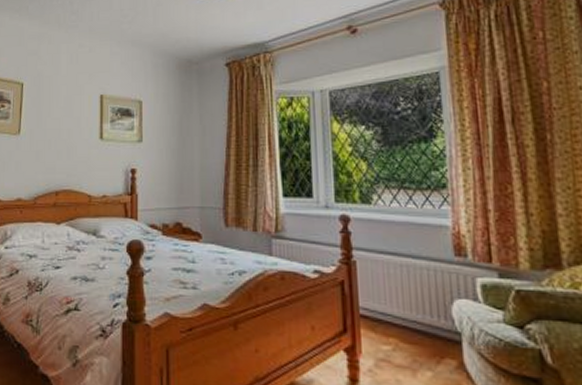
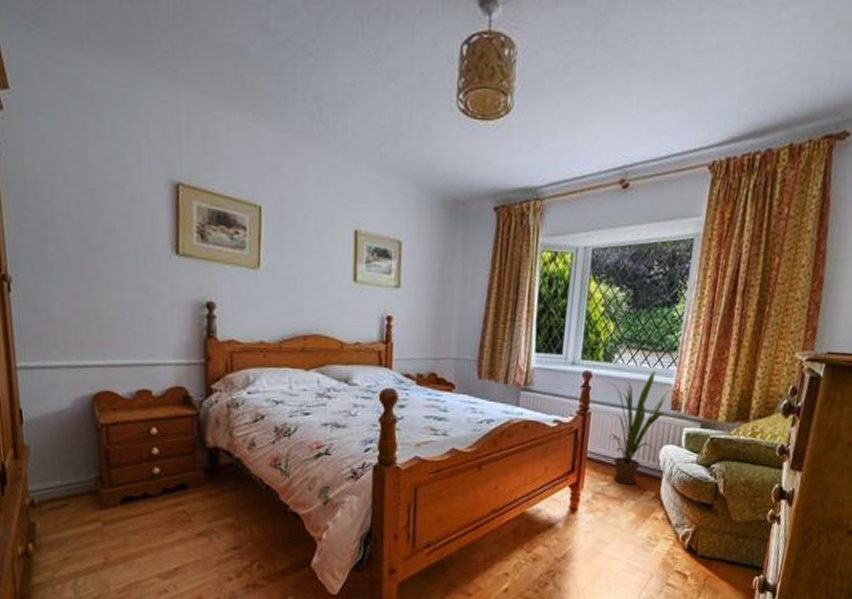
house plant: none [371,212,451,350] -> present [608,371,672,485]

